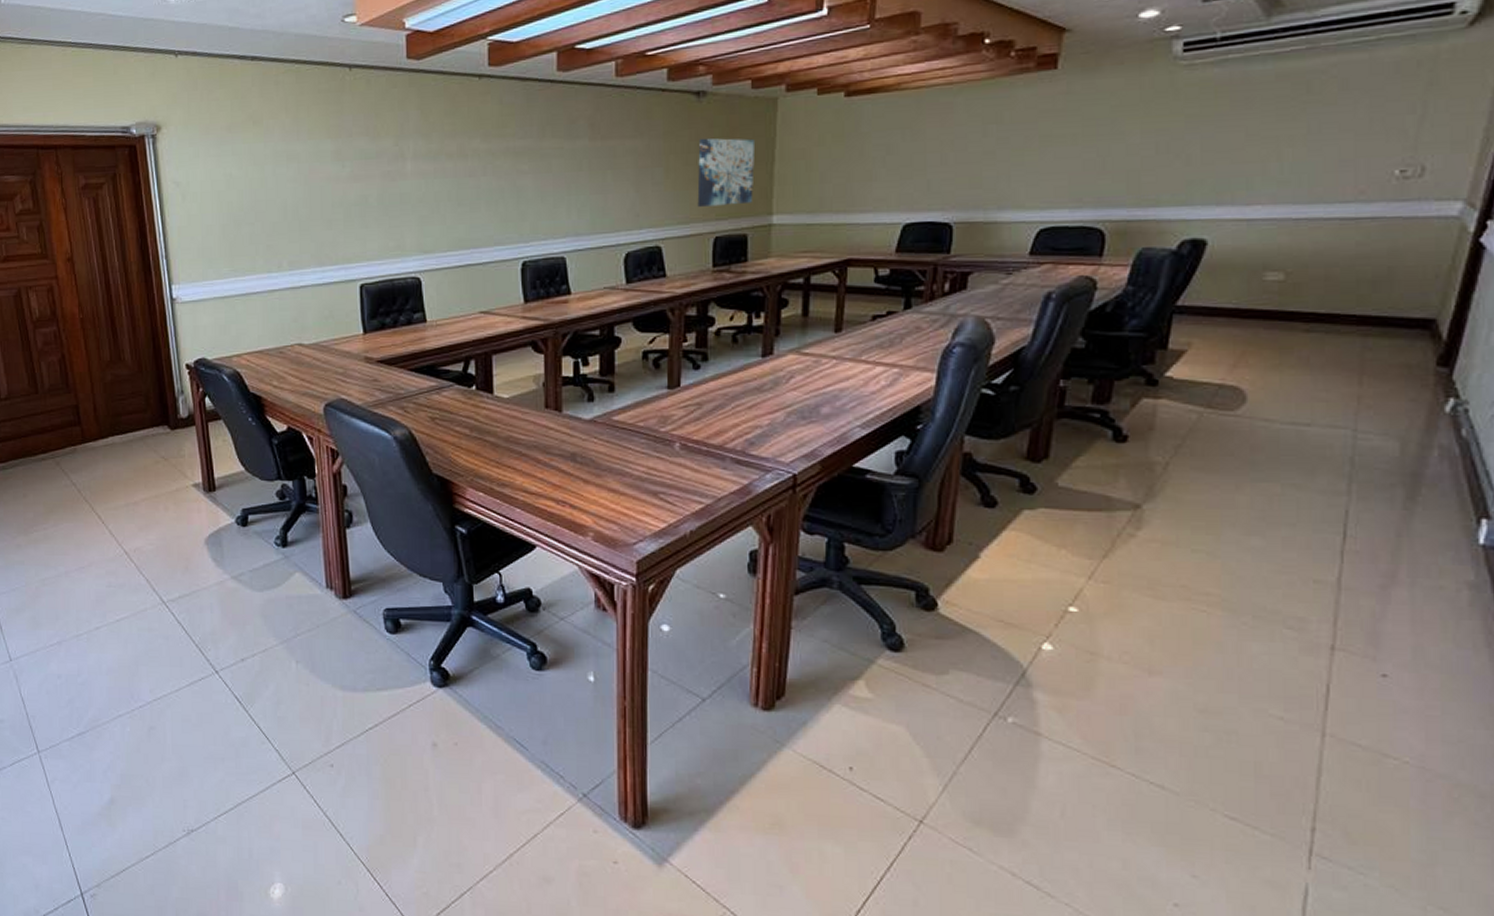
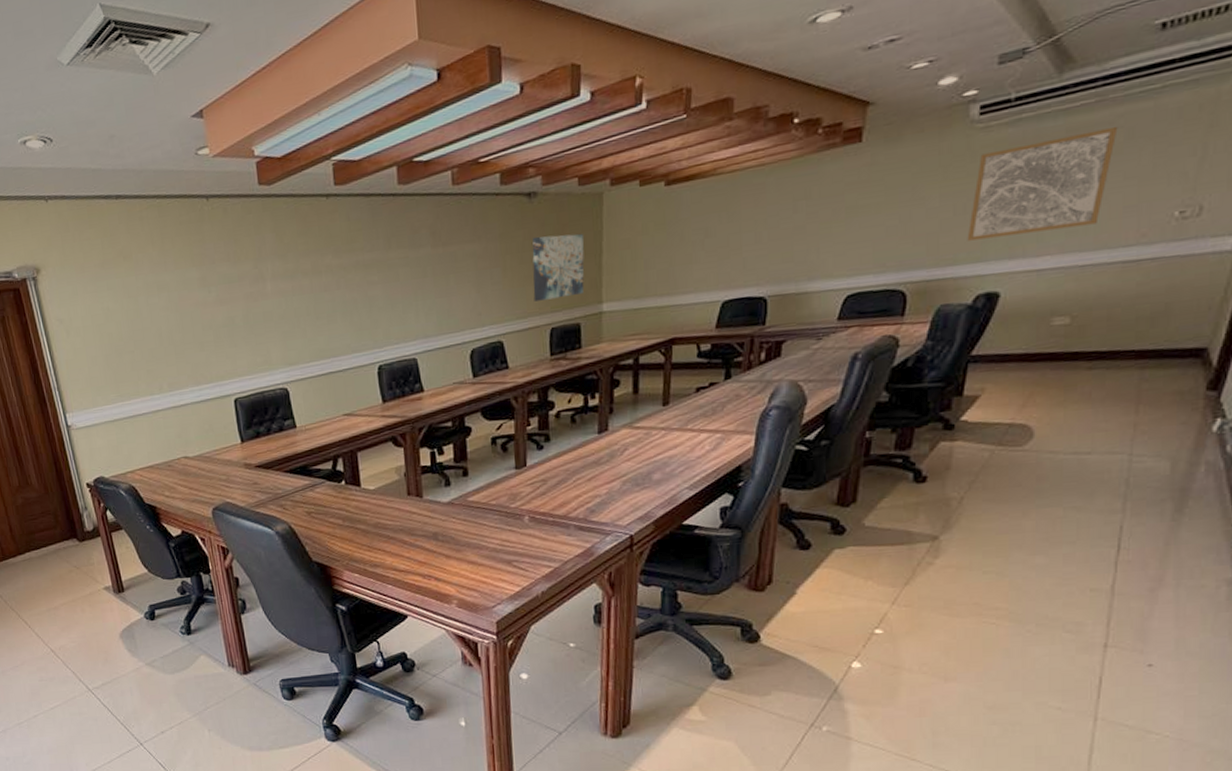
wall art: none [1170,75,1331,182] -> present [967,126,1118,241]

